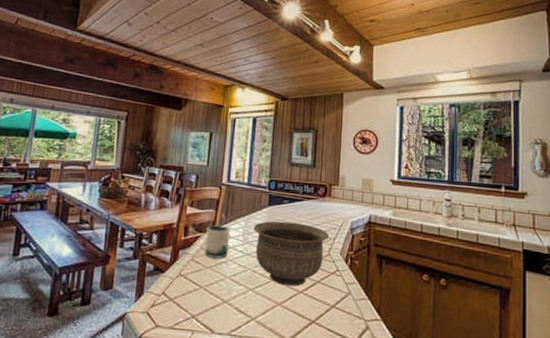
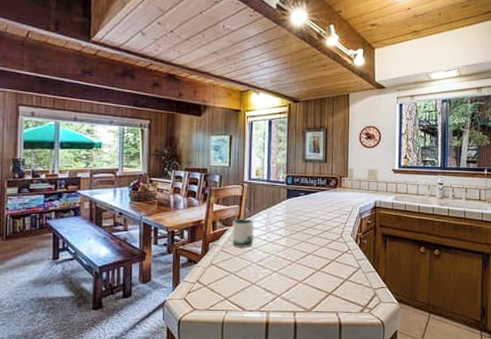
bowl: present [253,221,330,287] -> none [274,211,341,266]

